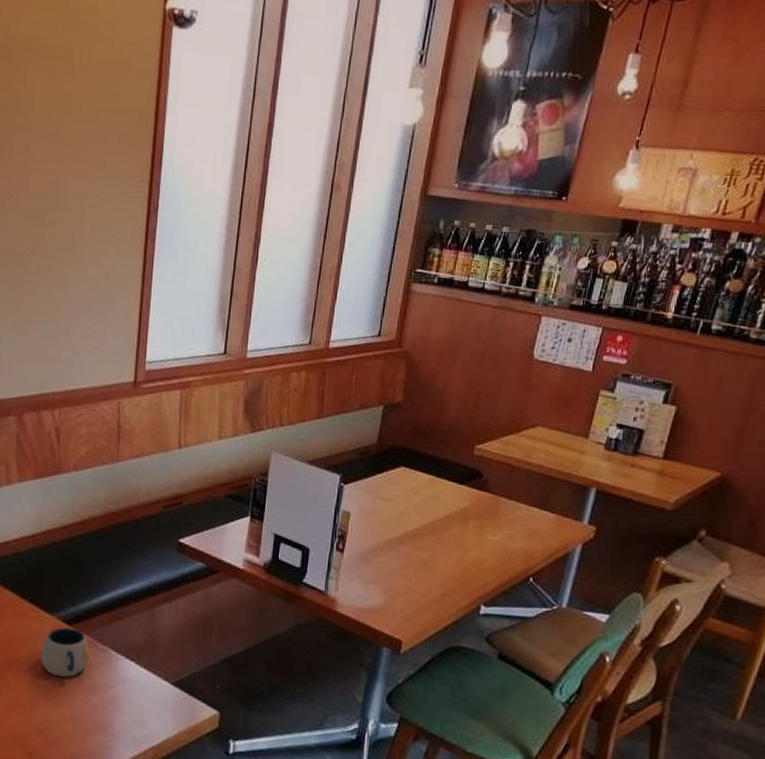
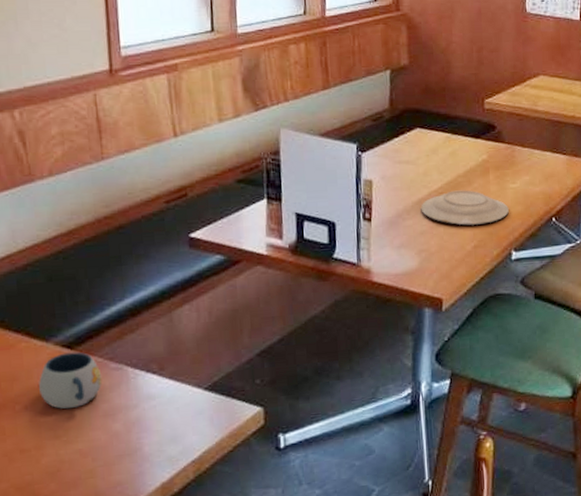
plate: none [393,534,484,573] -> present [420,190,509,225]

